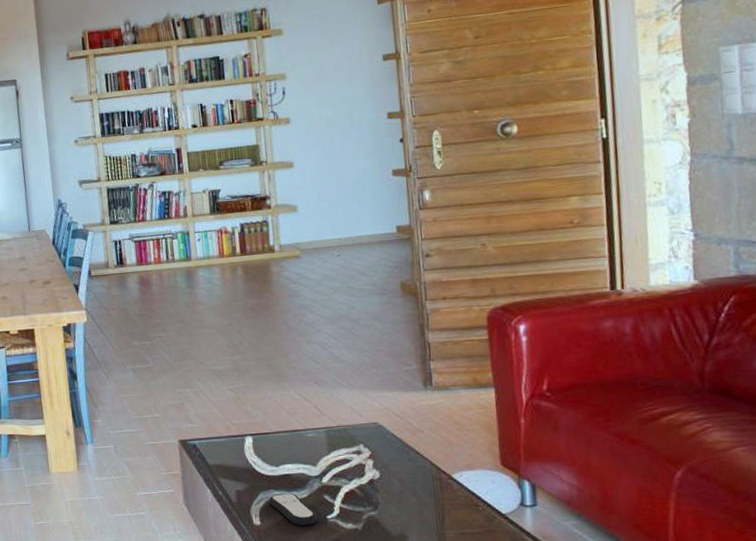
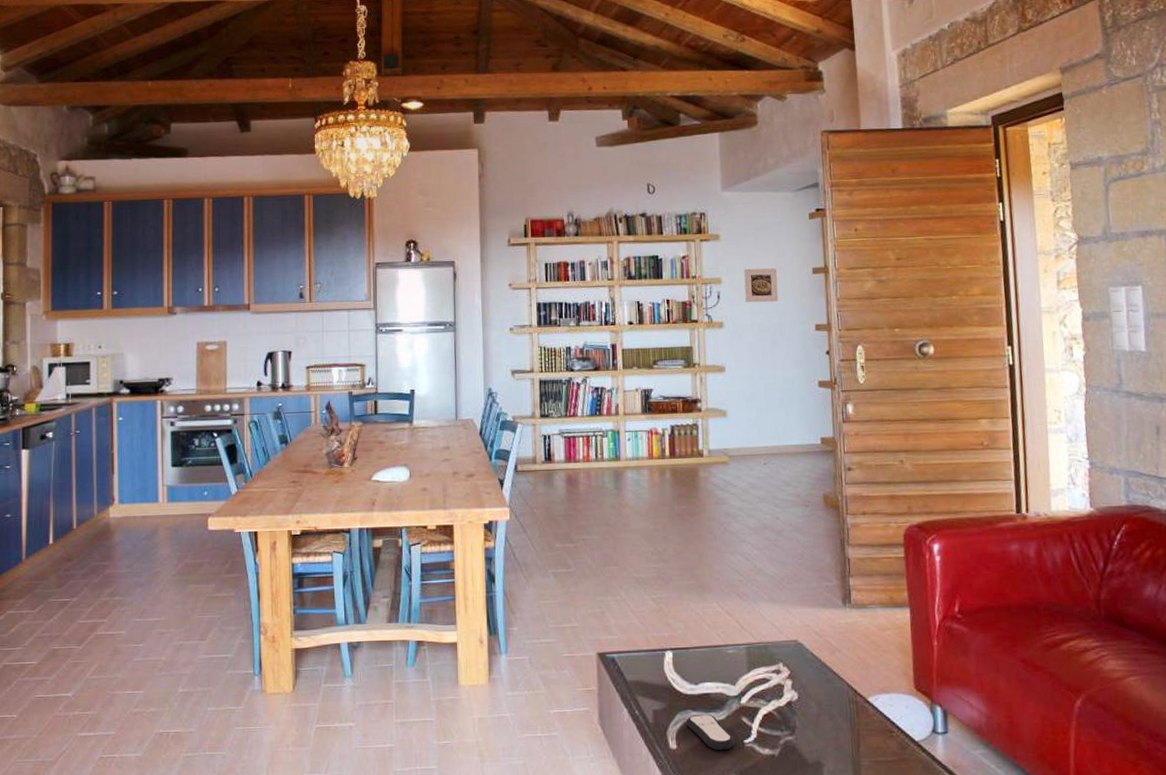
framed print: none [309,58,347,97] -> present [744,268,778,303]

